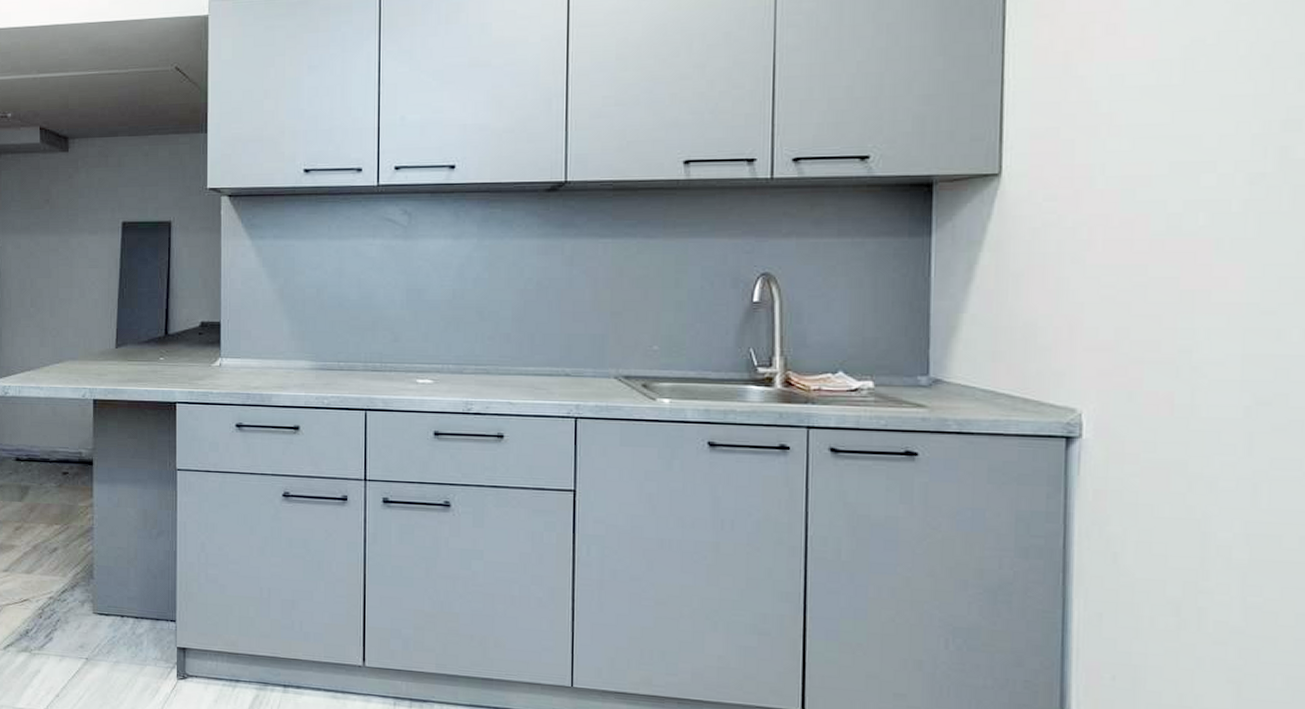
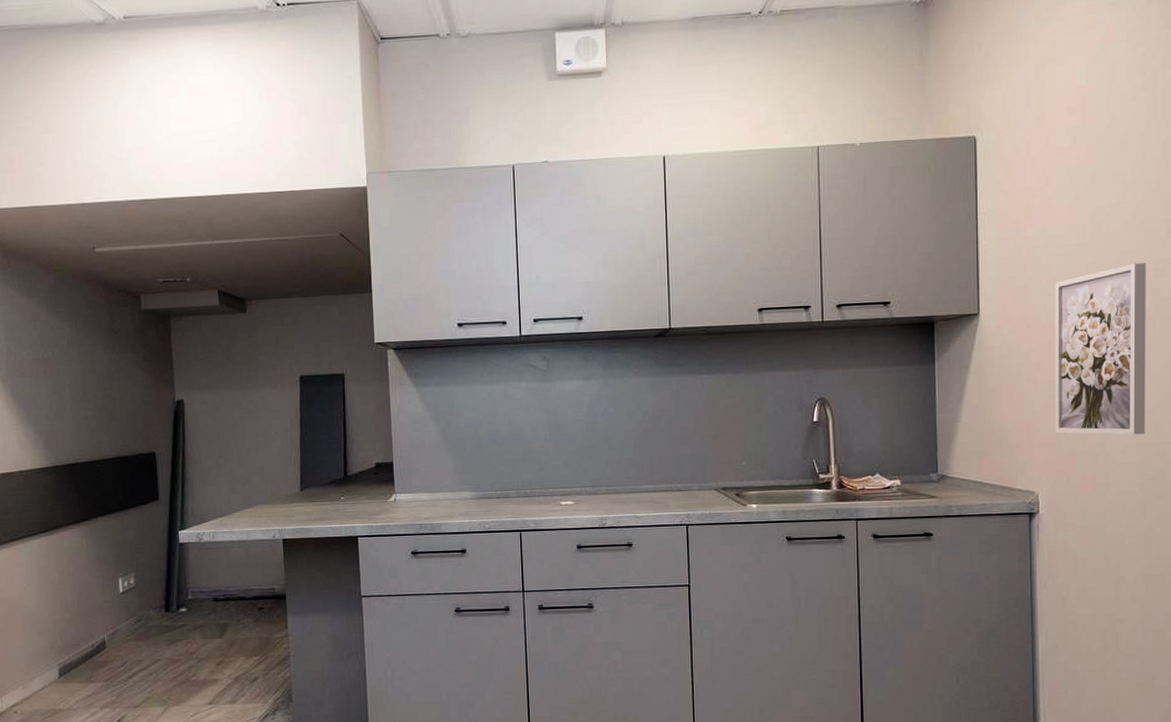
wall art: none [1112,111,1269,343] -> present [1055,263,1146,435]

